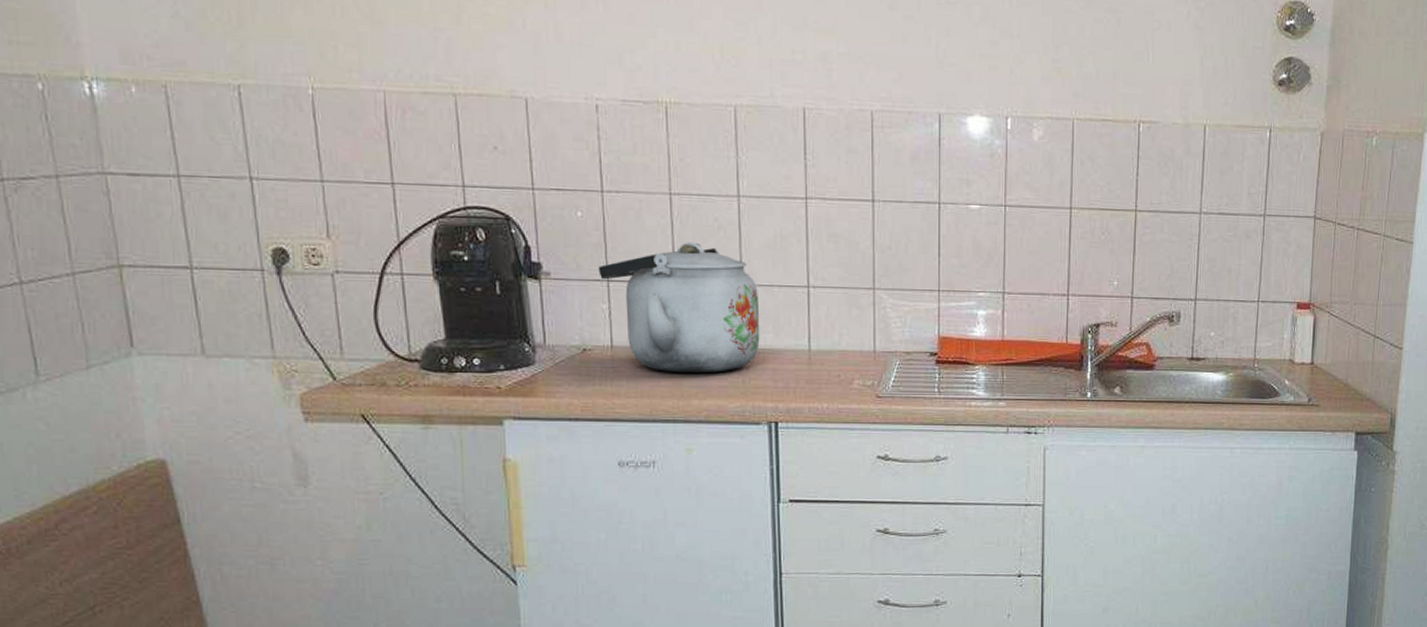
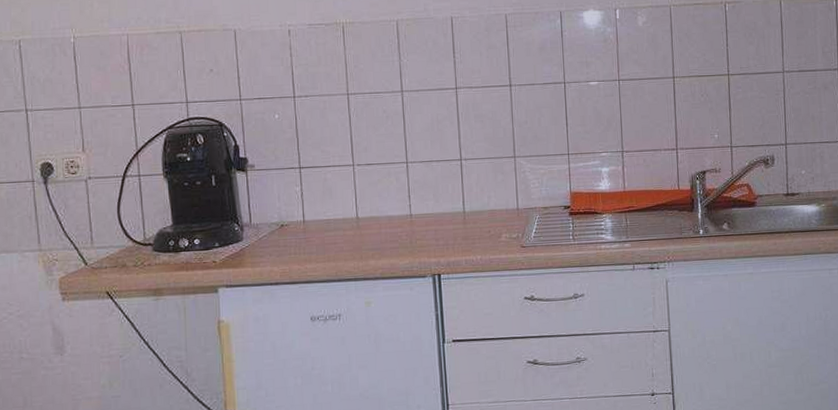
kettle: present [598,242,760,373] -> none [292,131,423,239]

